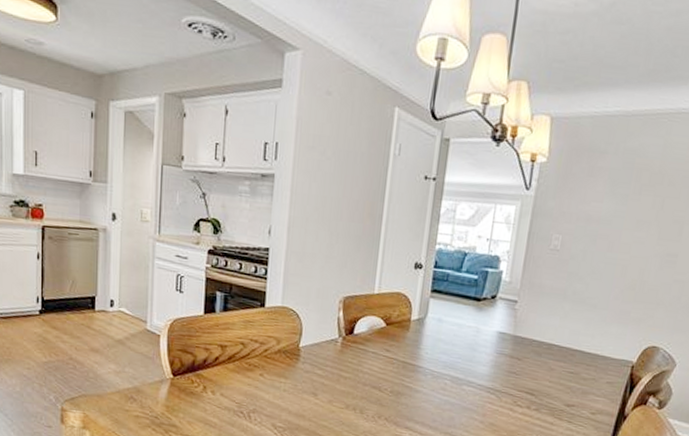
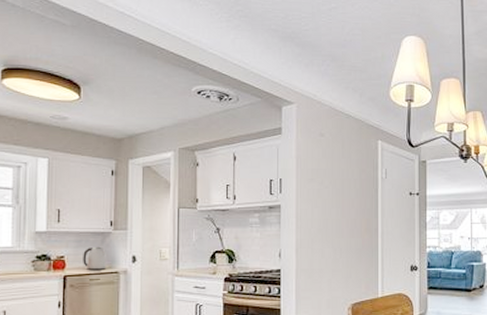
kettle: none [61,197,86,226] -> present [83,246,107,271]

